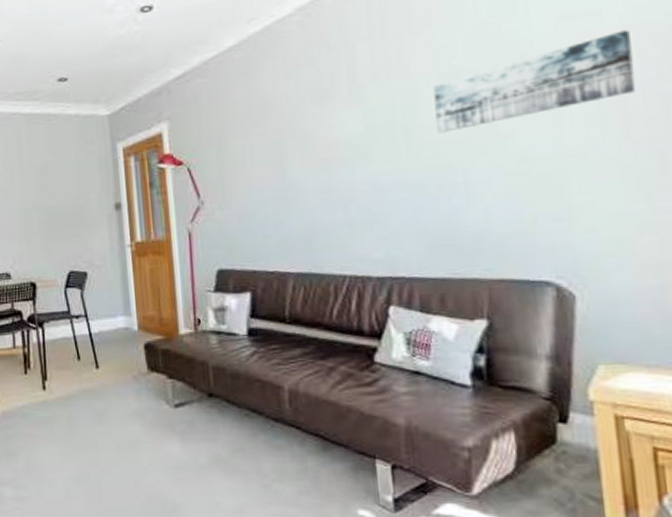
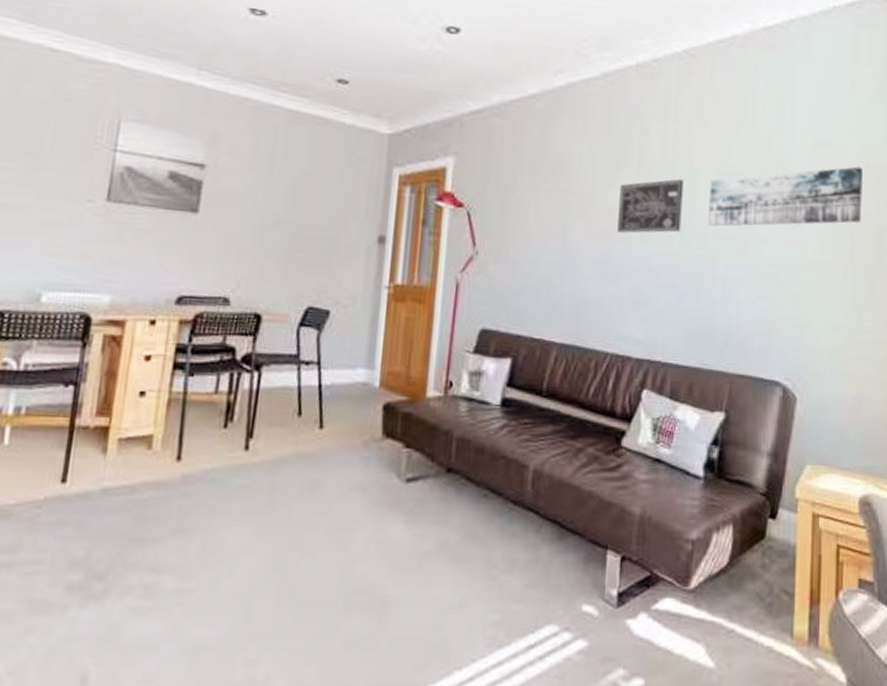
wall art: none [332,92,407,159] -> present [617,179,684,233]

